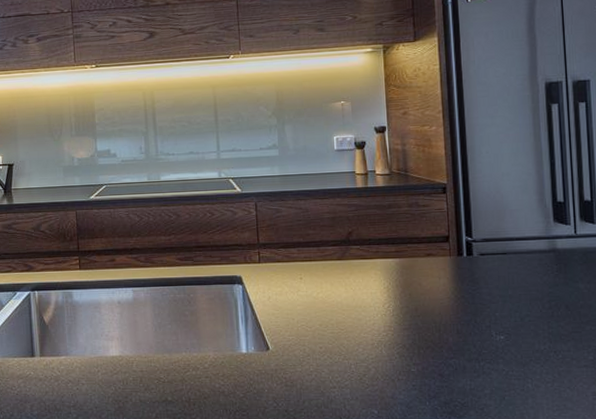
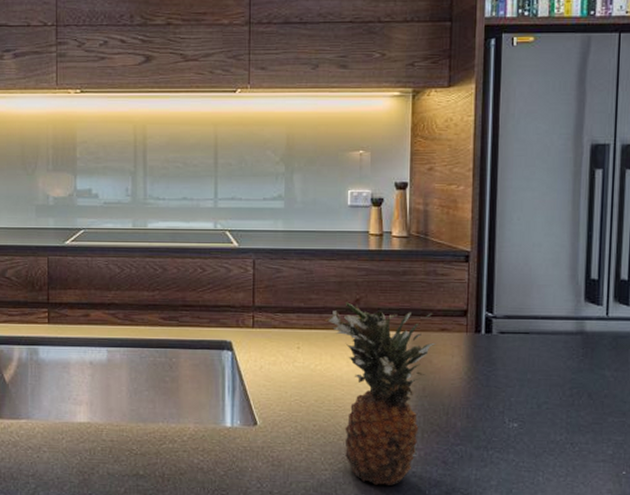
fruit: none [322,235,424,400] -> present [324,302,436,487]

